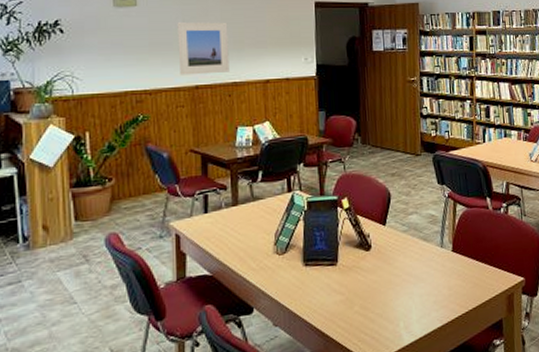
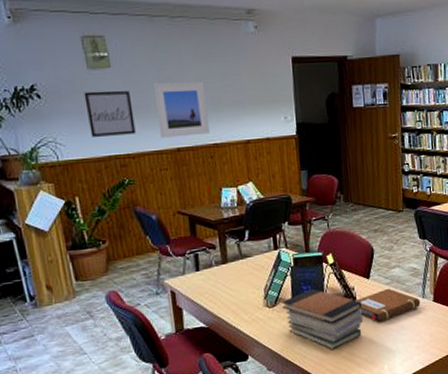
wall art: none [107,28,155,72] -> present [83,90,136,137]
book stack: none [293,234,379,304] -> present [282,288,364,350]
notebook: none [370,236,439,273] -> present [355,288,421,322]

